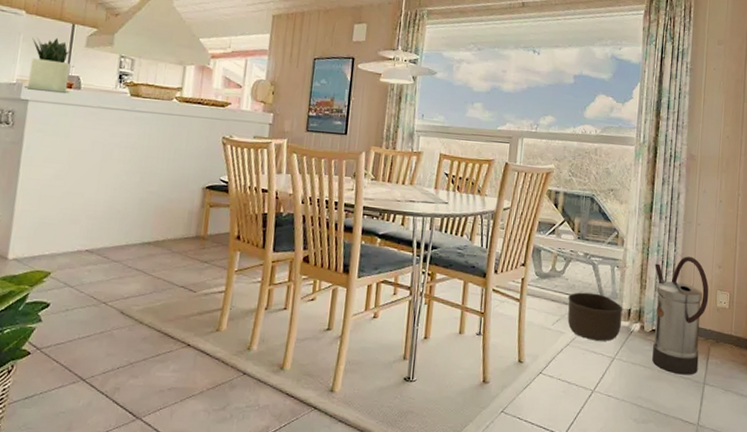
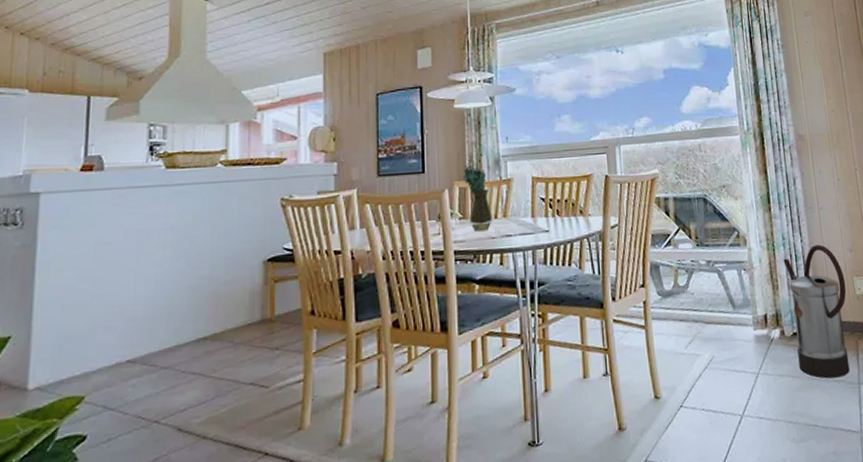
planter: present [23,37,71,94] -> none [32,115,91,181]
vase: none [379,134,401,194] -> present [463,165,493,232]
basket: present [567,292,623,341] -> none [697,303,760,358]

